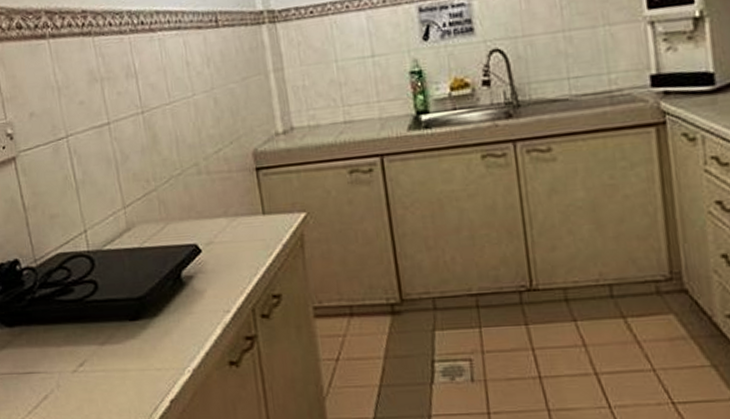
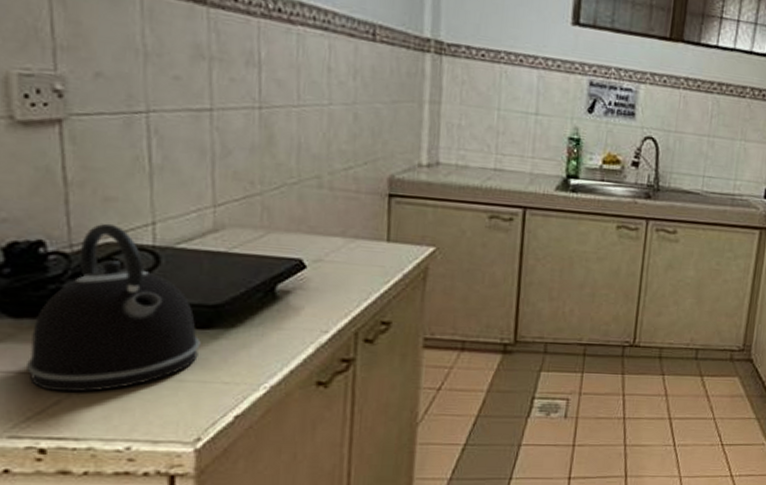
kettle: none [21,237,134,388] -> present [25,223,201,393]

